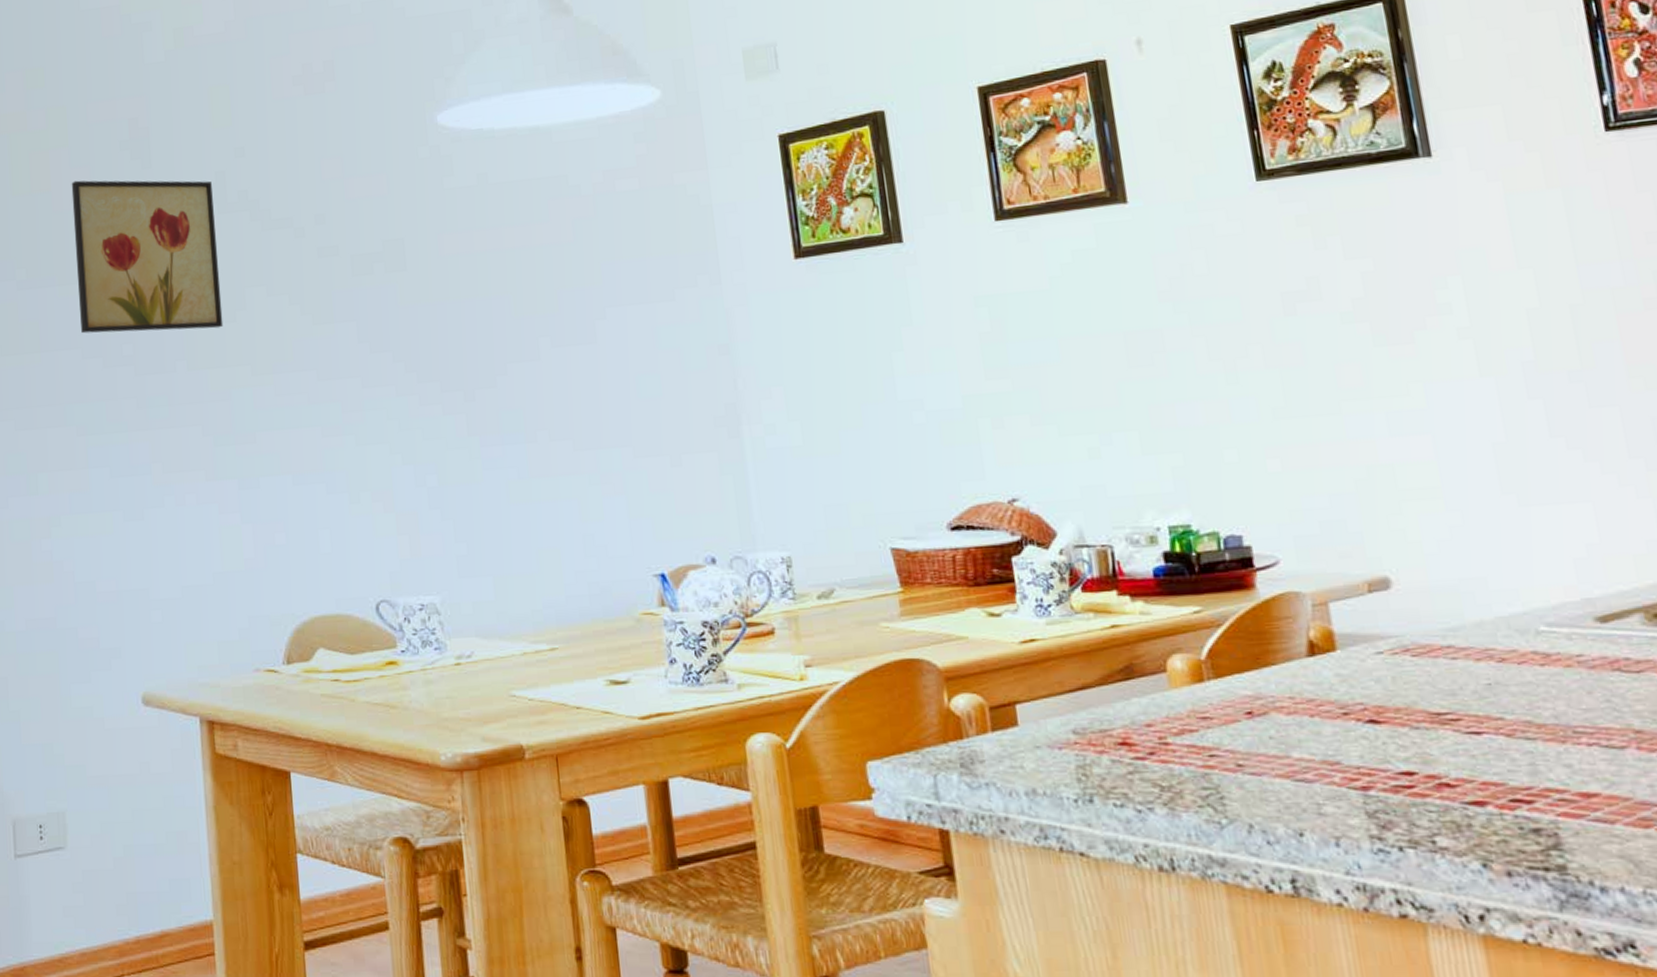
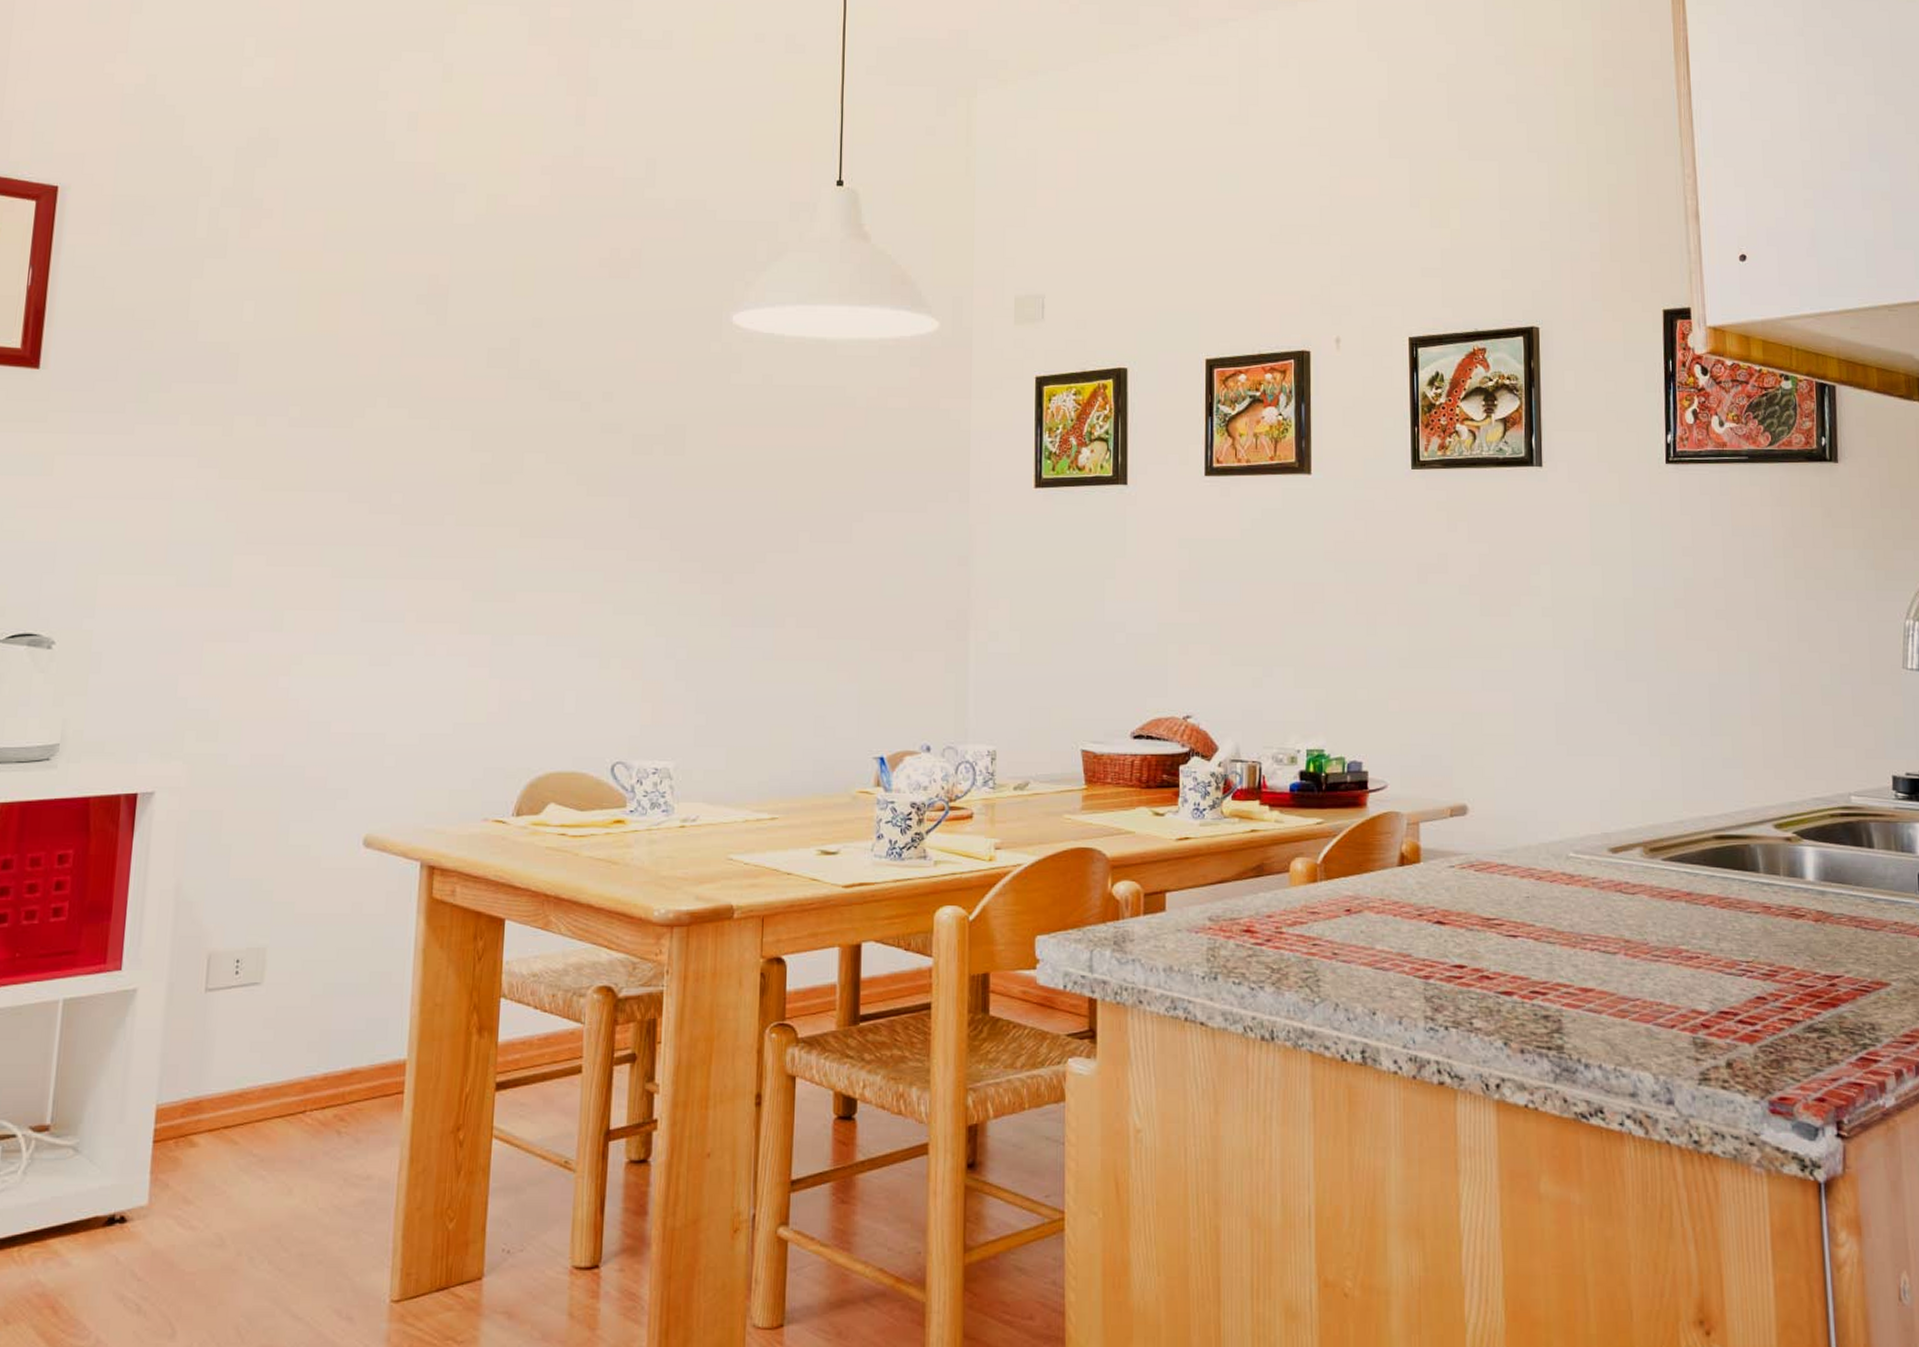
wall art: present [71,180,224,334] -> none [351,327,505,488]

